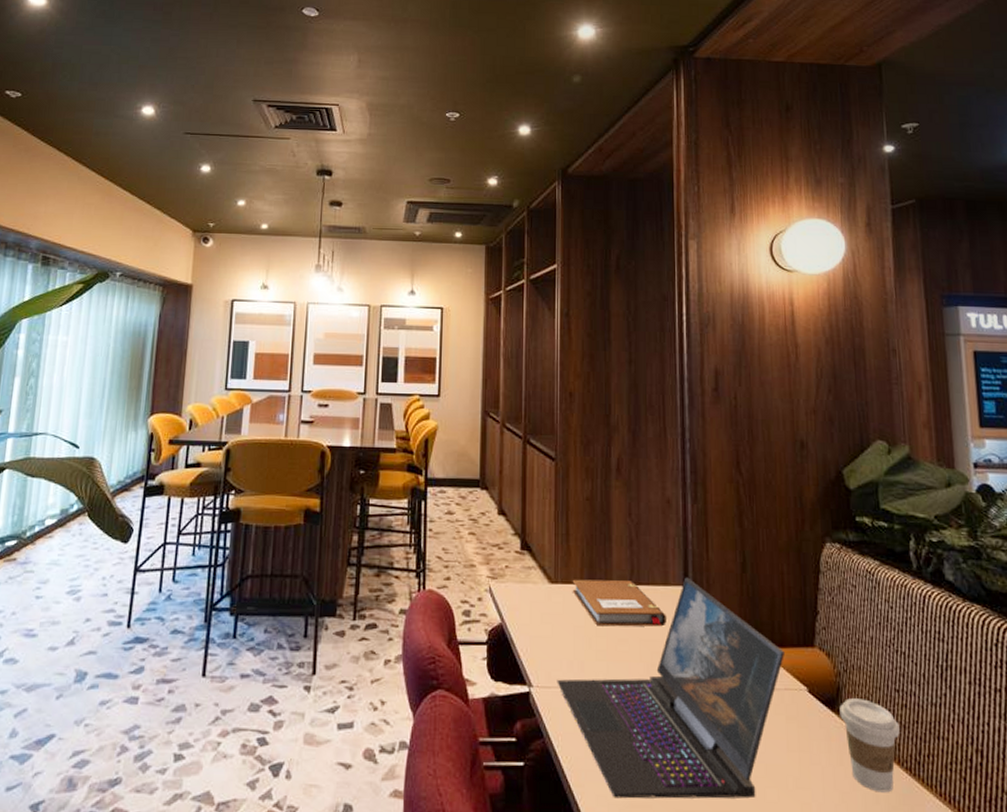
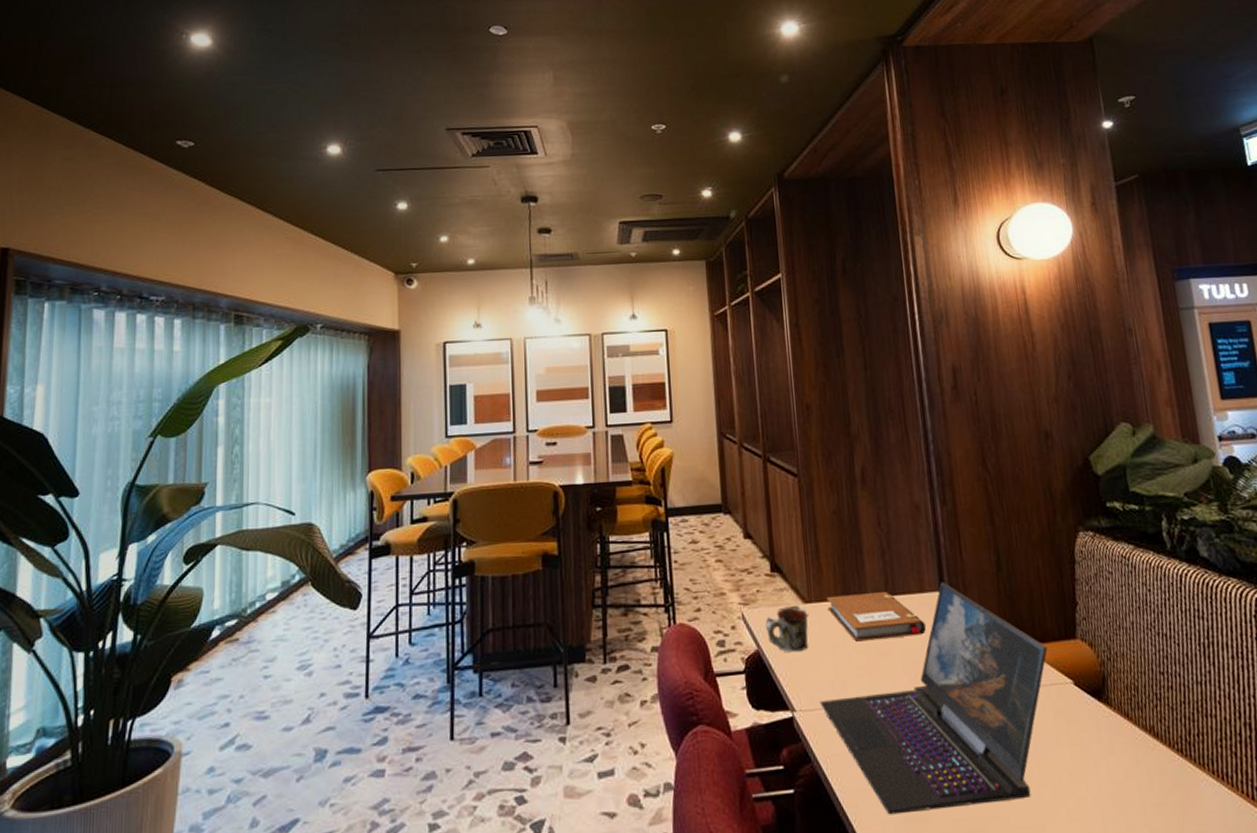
mug: none [511,584,554,630] -> present [765,605,809,653]
coffee cup: present [839,698,900,793] -> none [1106,685,1168,778]

